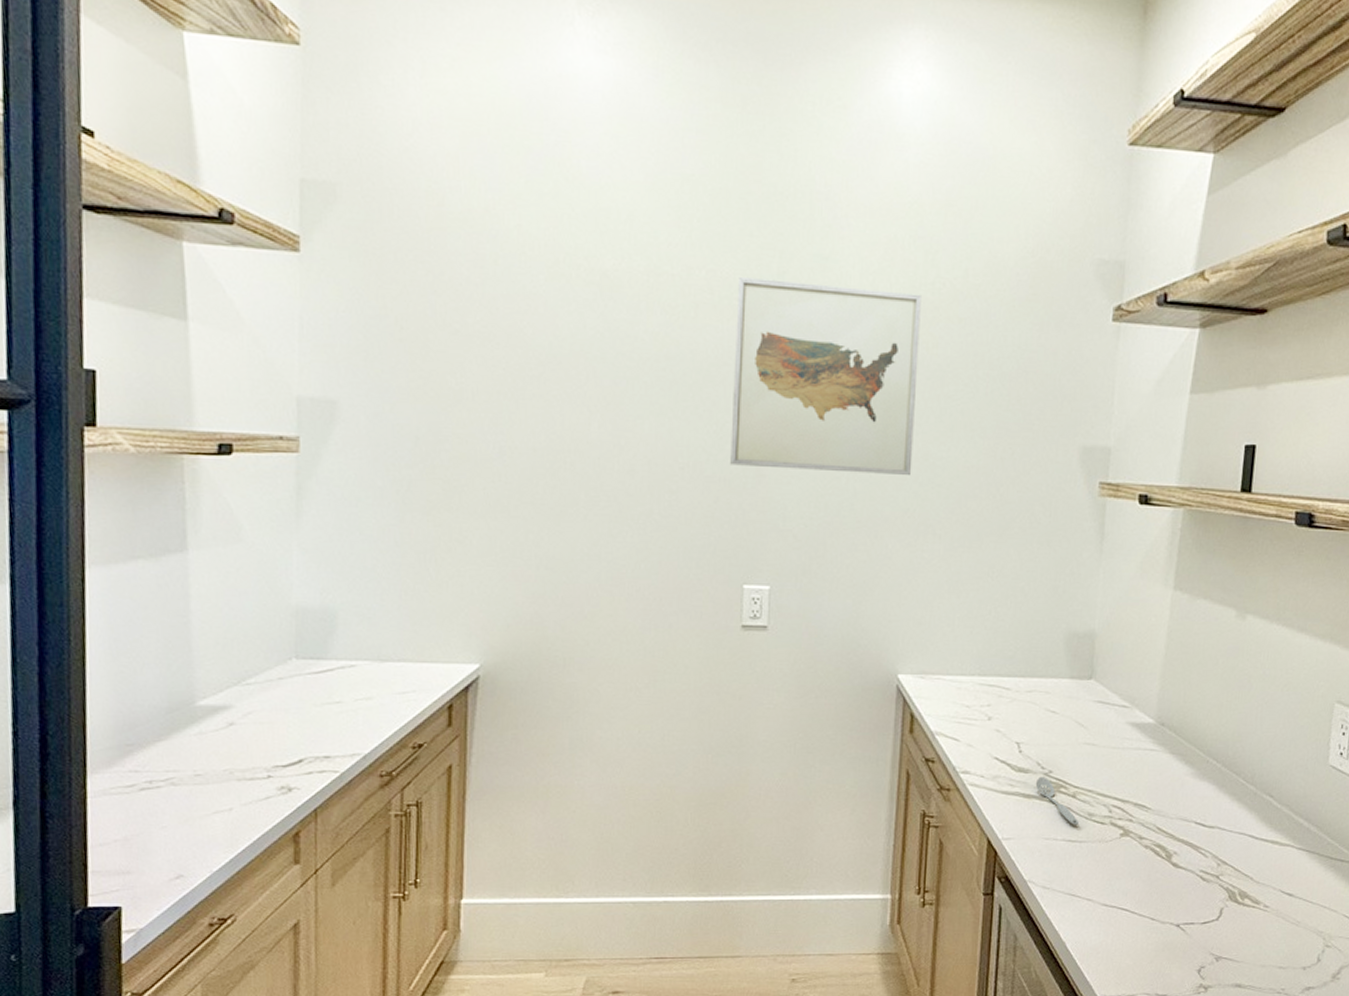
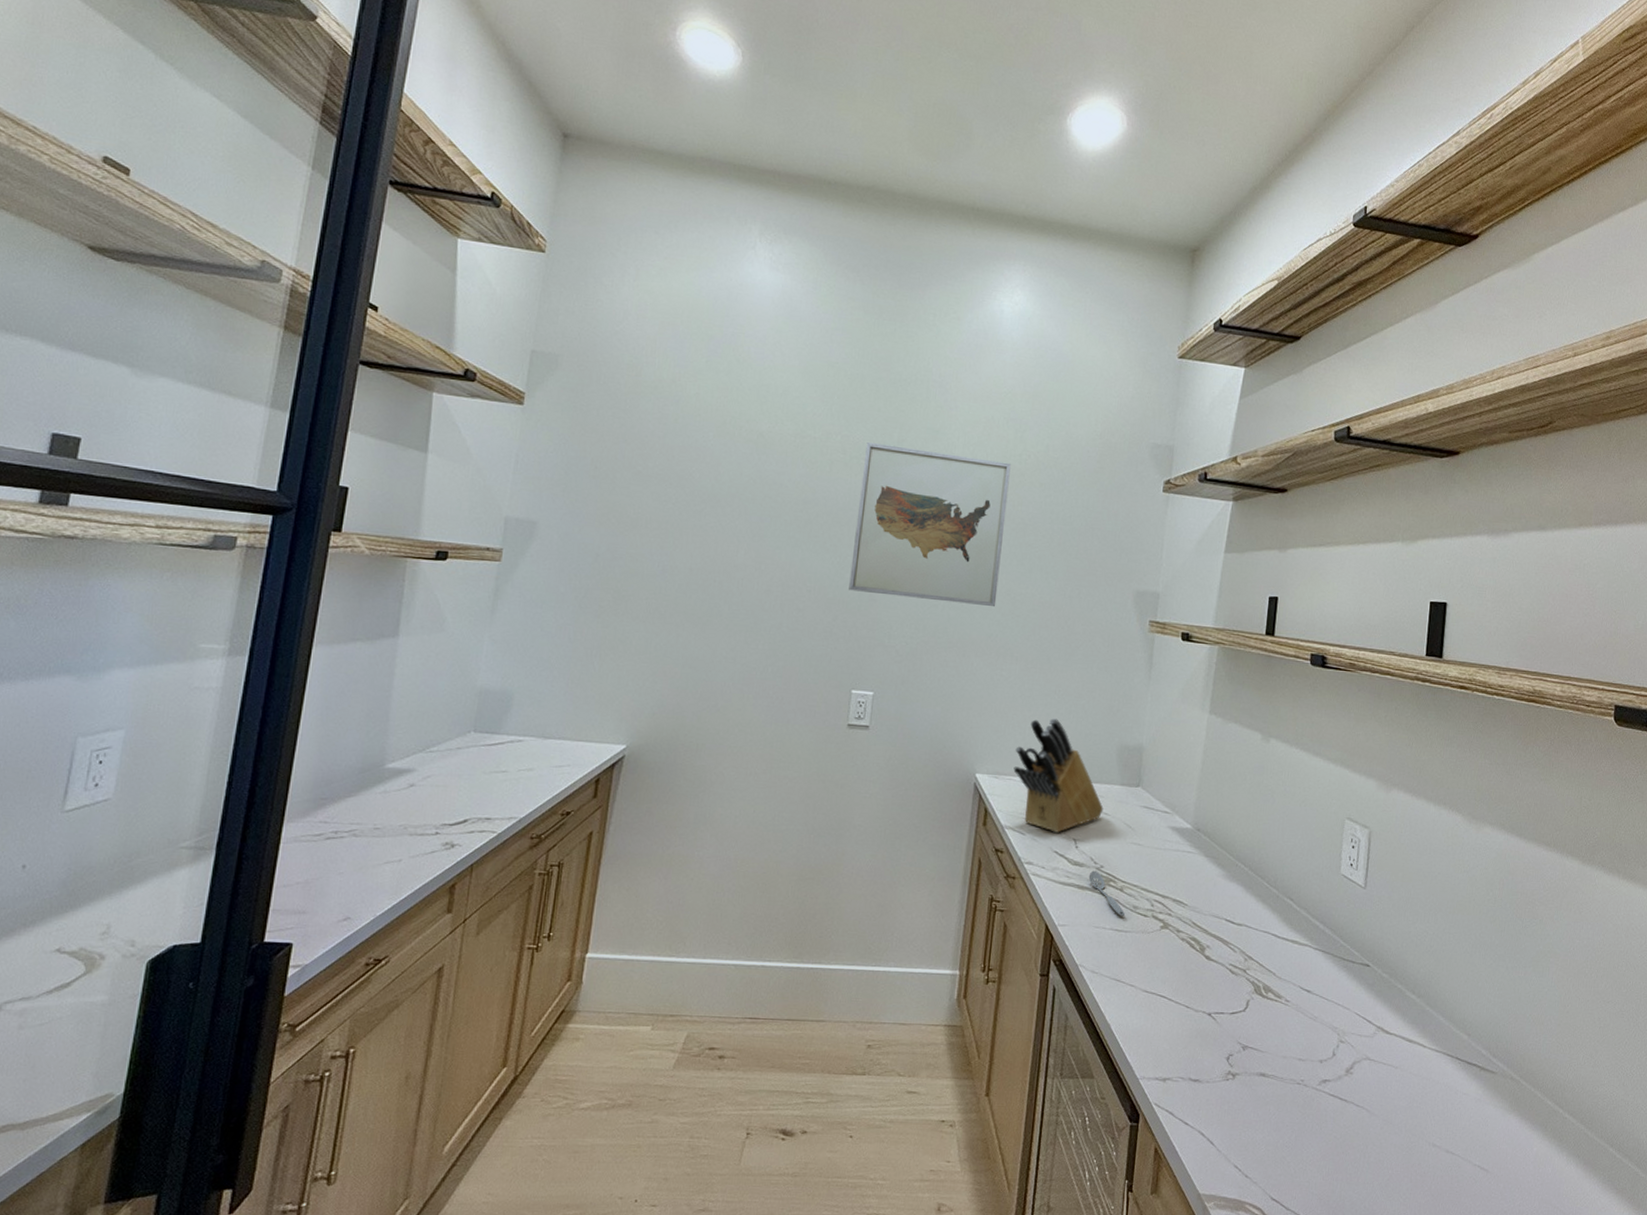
knife block: none [942,605,1051,737] -> present [1013,718,1104,833]

